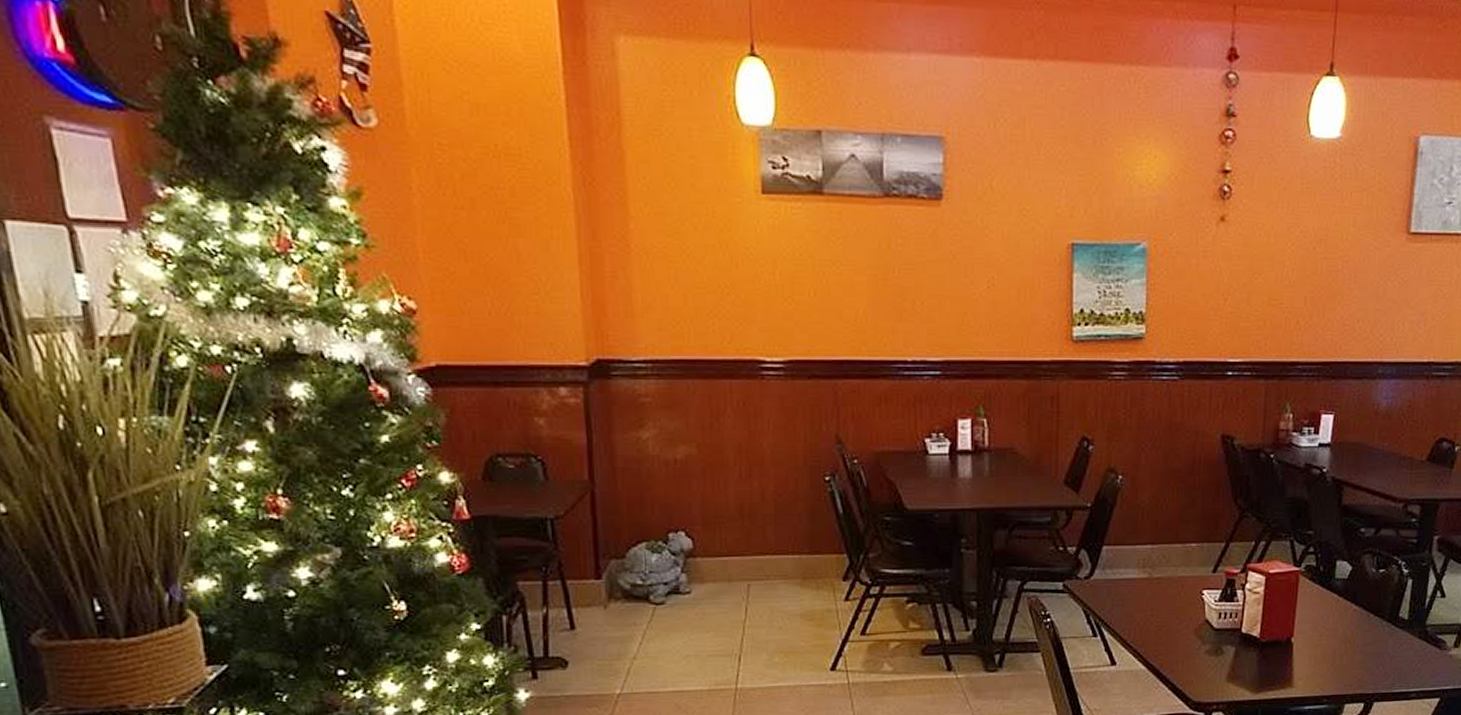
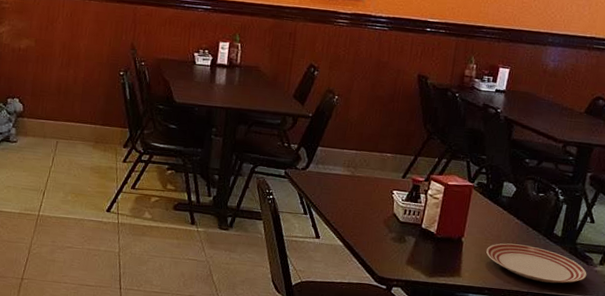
dinner plate: none [1322,636,1441,679] -> present [486,243,587,284]

